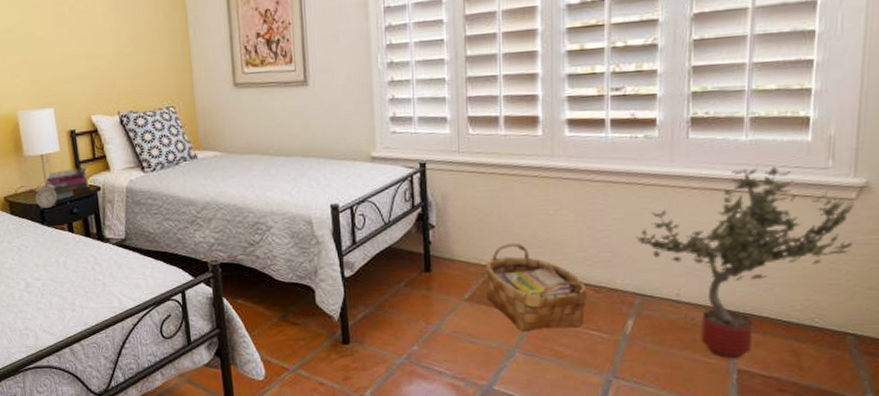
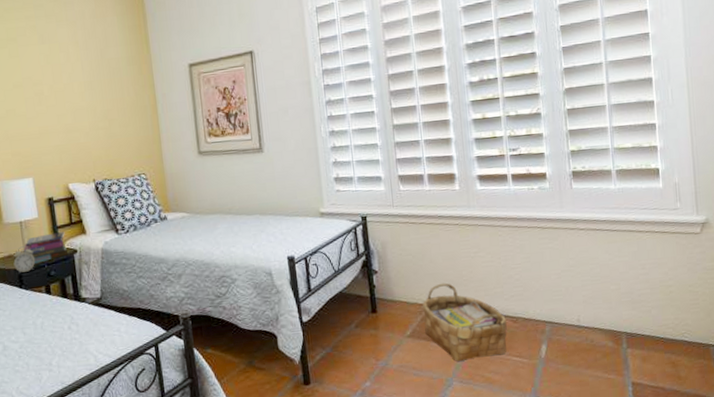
potted tree: present [636,166,854,359] -> none [541,209,703,374]

